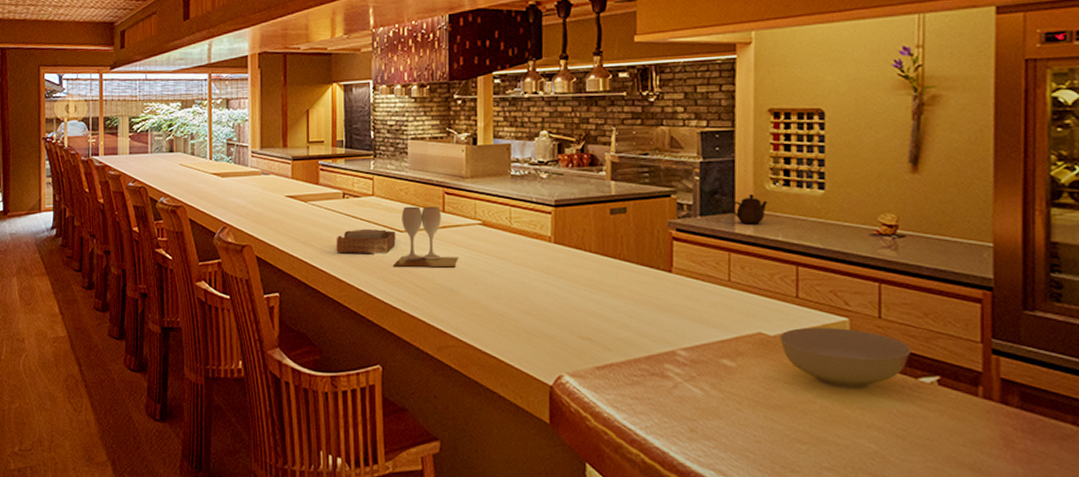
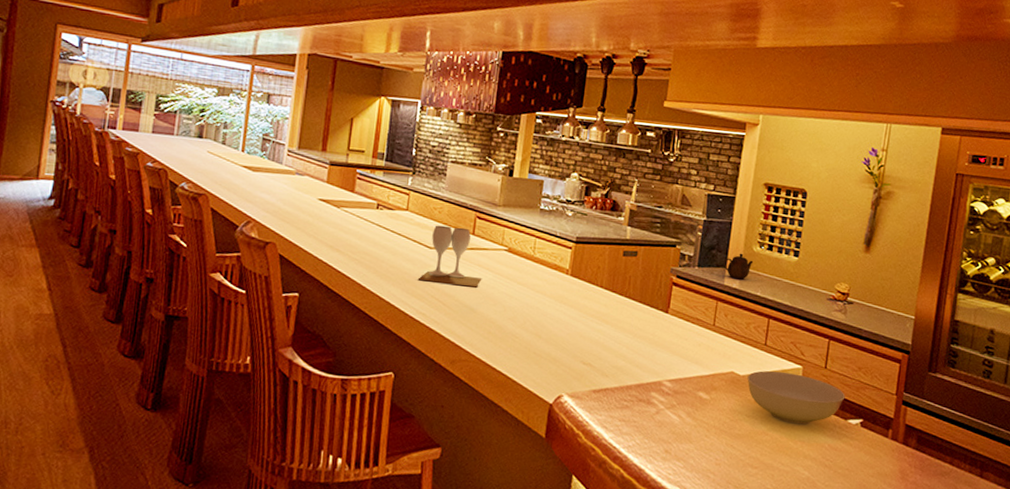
napkin holder: present [336,228,396,254] -> none [363,240,425,268]

